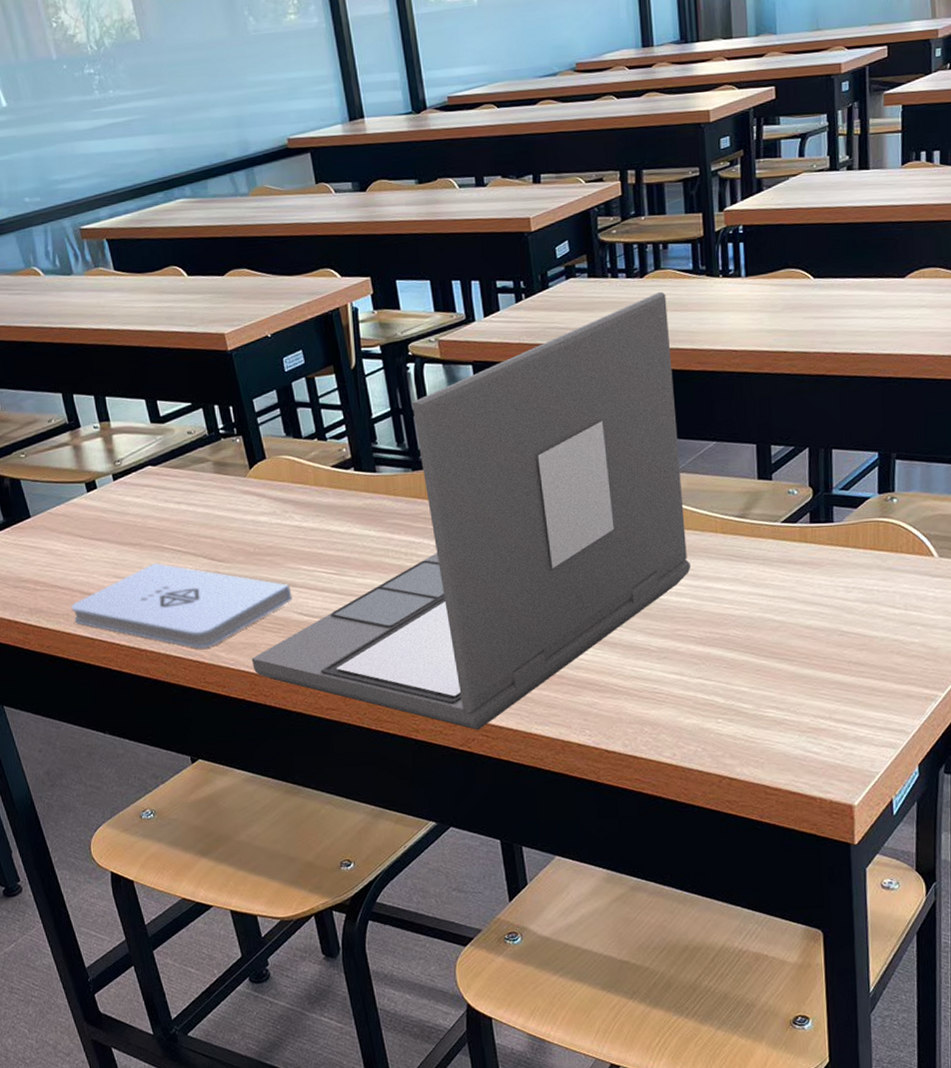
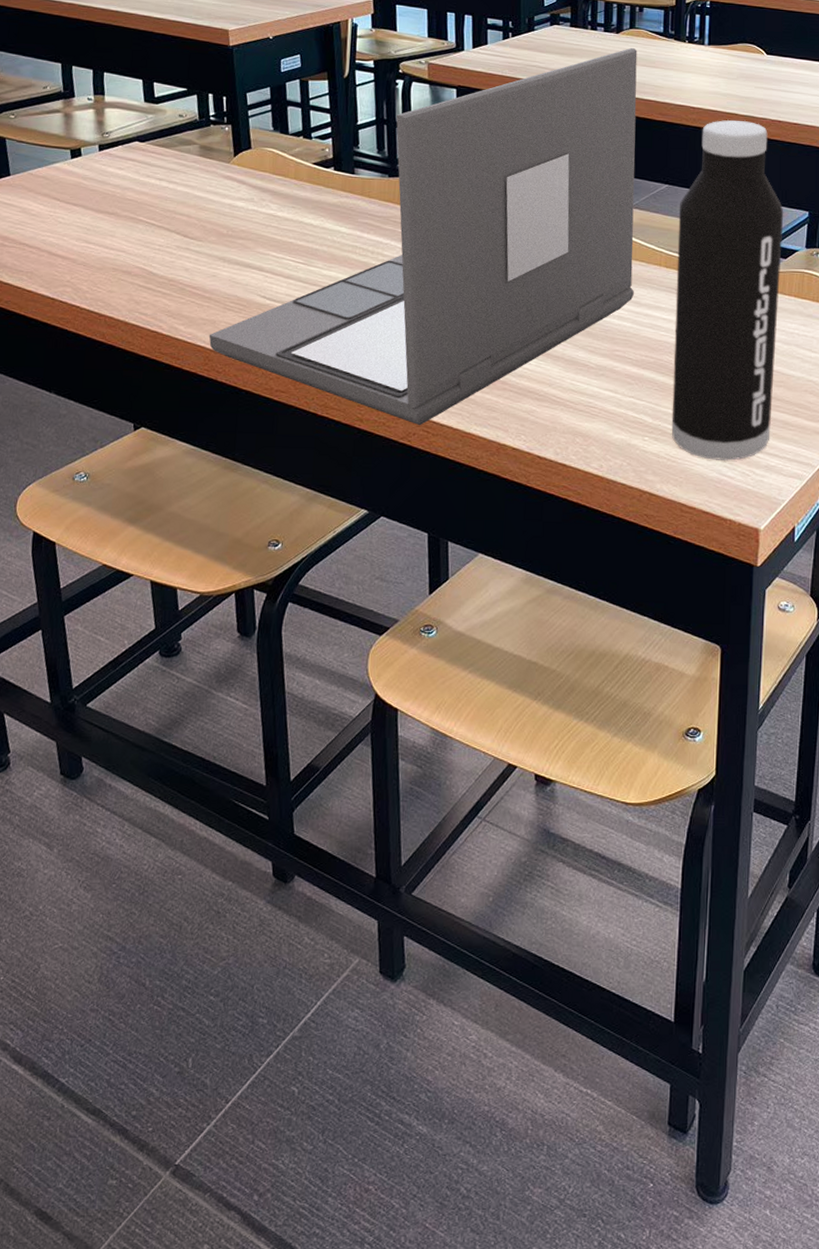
notepad: present [71,563,293,649] -> none [36,233,258,320]
water bottle: none [730,358,857,737] -> present [671,119,784,461]

